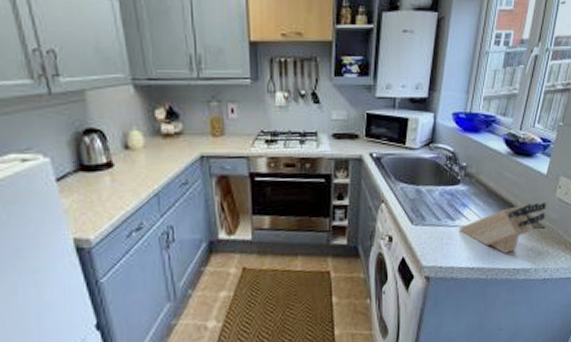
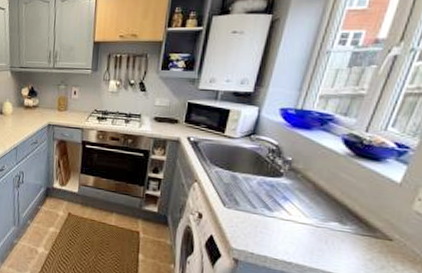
knife block: present [460,201,547,253] -> none [278,210,399,257]

